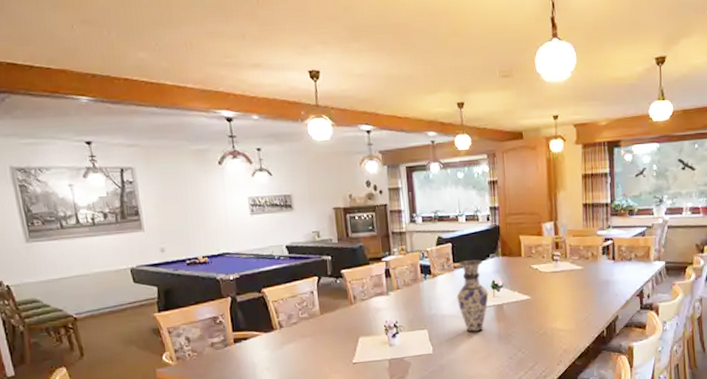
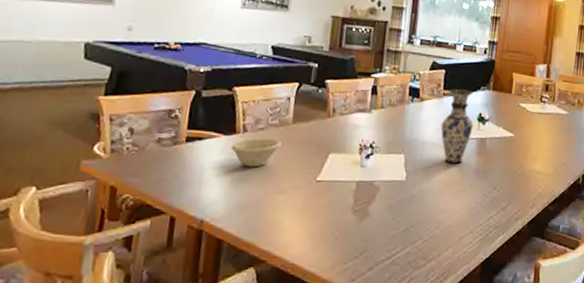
bowl: none [272,330,315,359] -> present [230,138,282,168]

